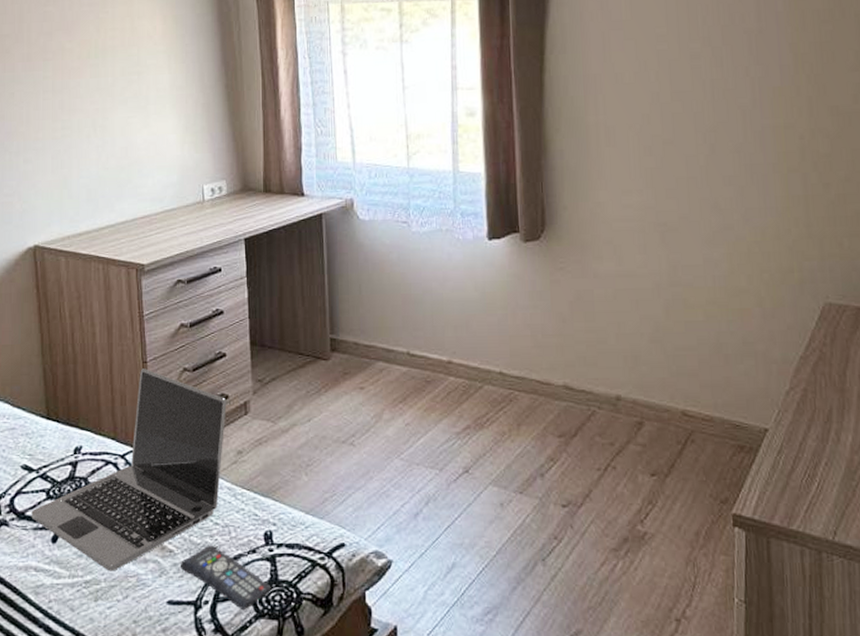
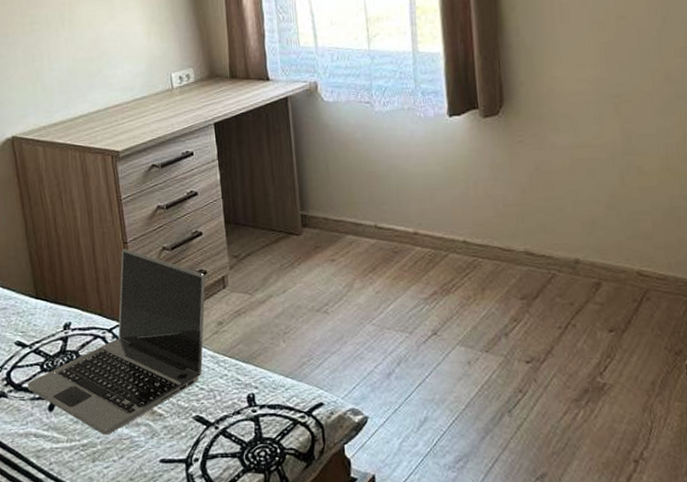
remote control: present [180,545,272,611] -> none [169,408,257,466]

